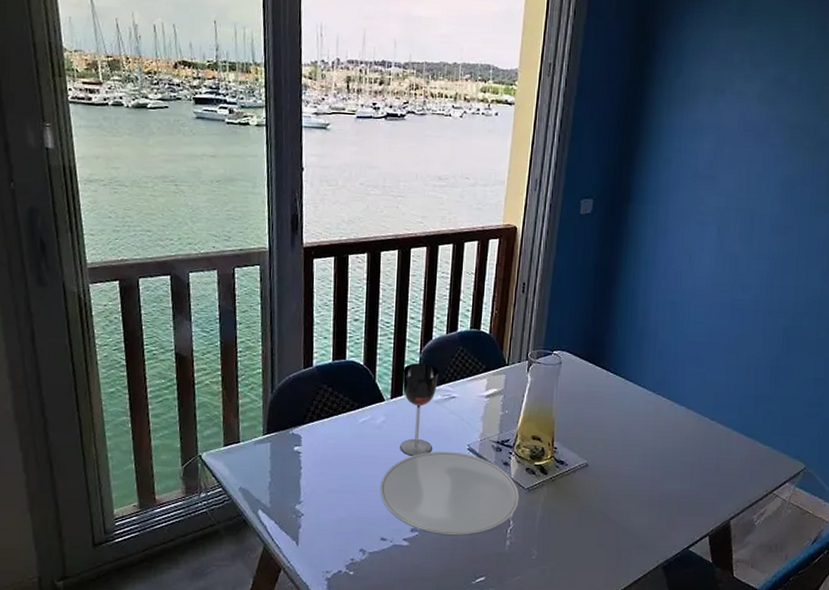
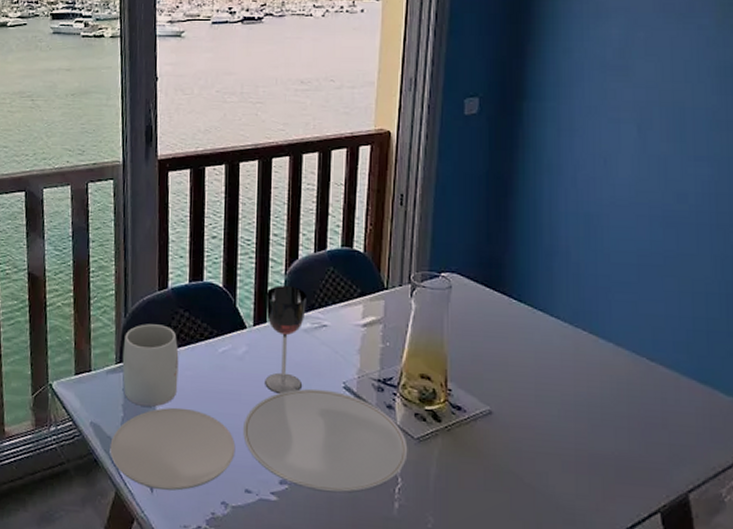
plate: none [258,471,373,542] -> present [110,407,236,491]
mug: none [269,399,323,472] -> present [122,324,179,407]

